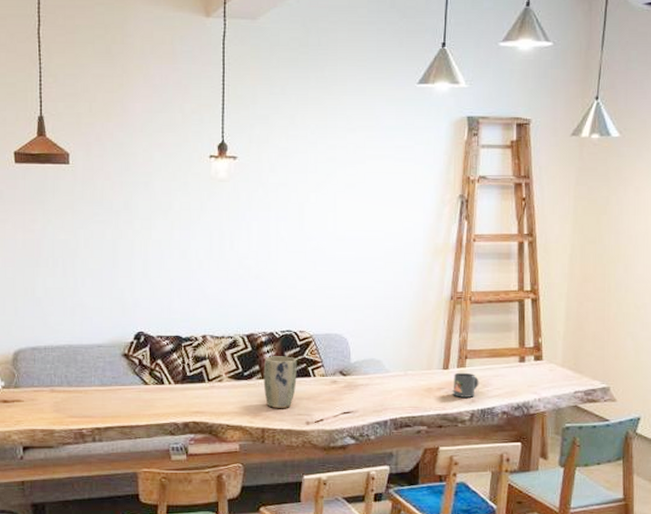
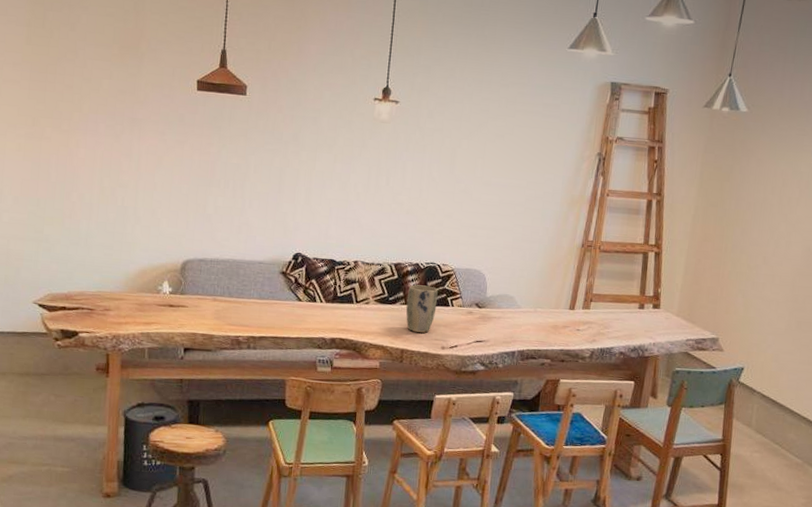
mug: present [453,372,479,398] -> none [576,313,601,337]

